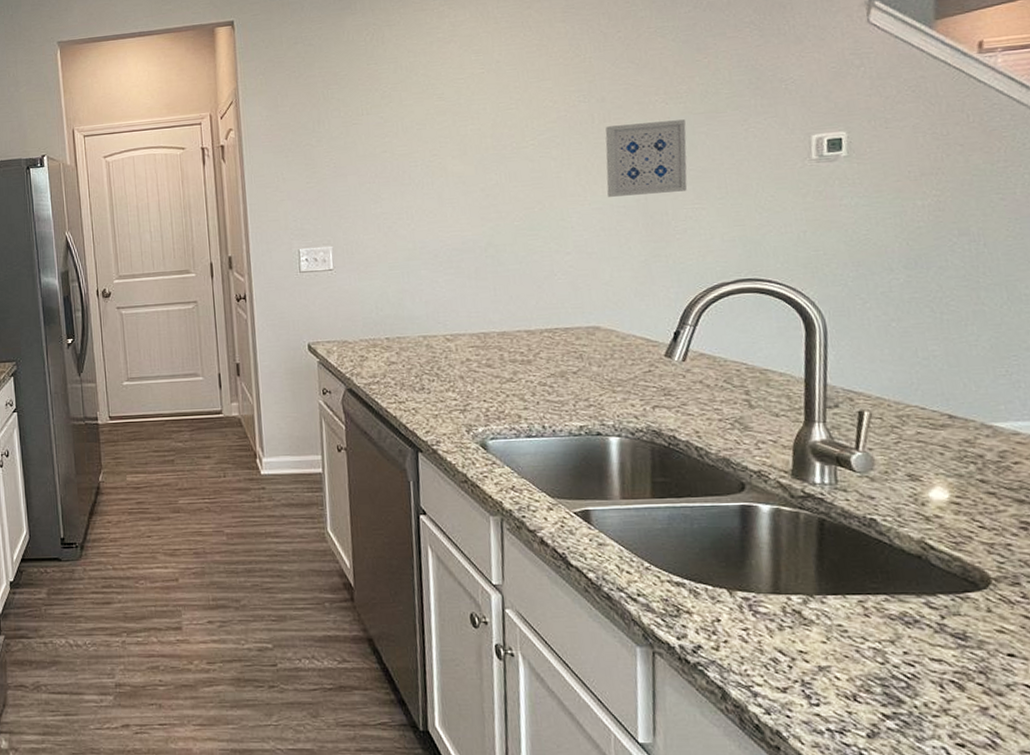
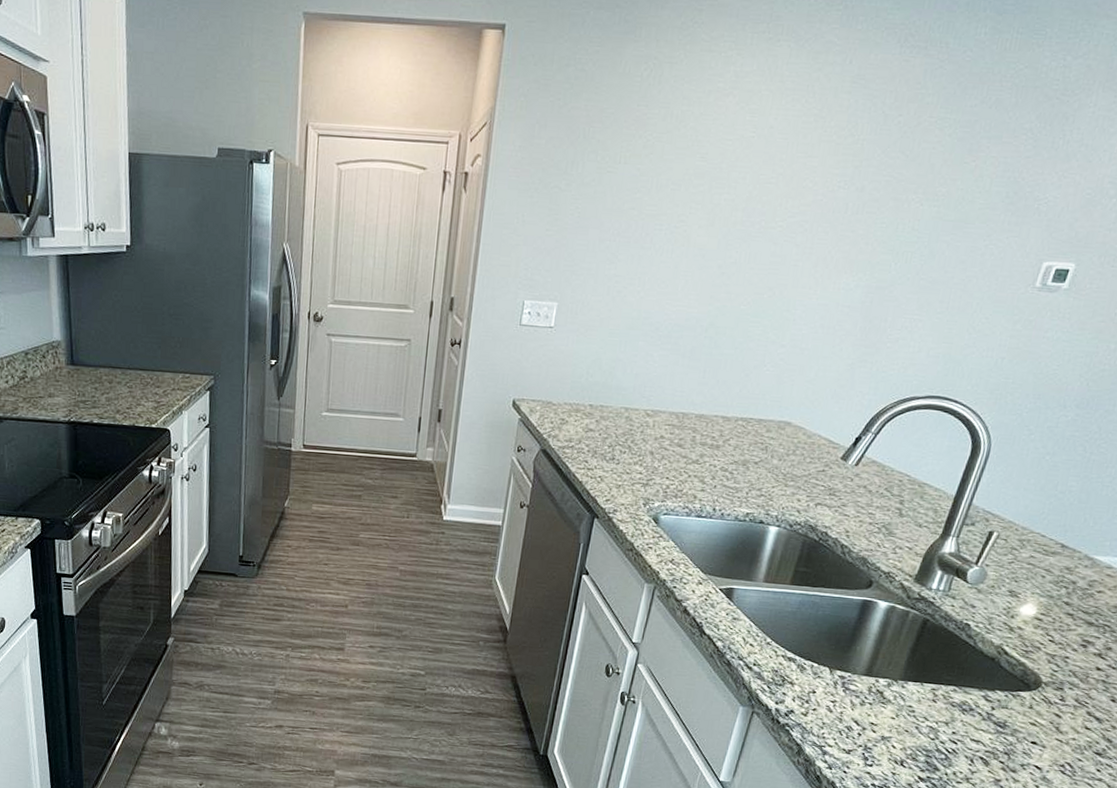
wall art: present [605,119,688,197] -> none [837,219,933,300]

